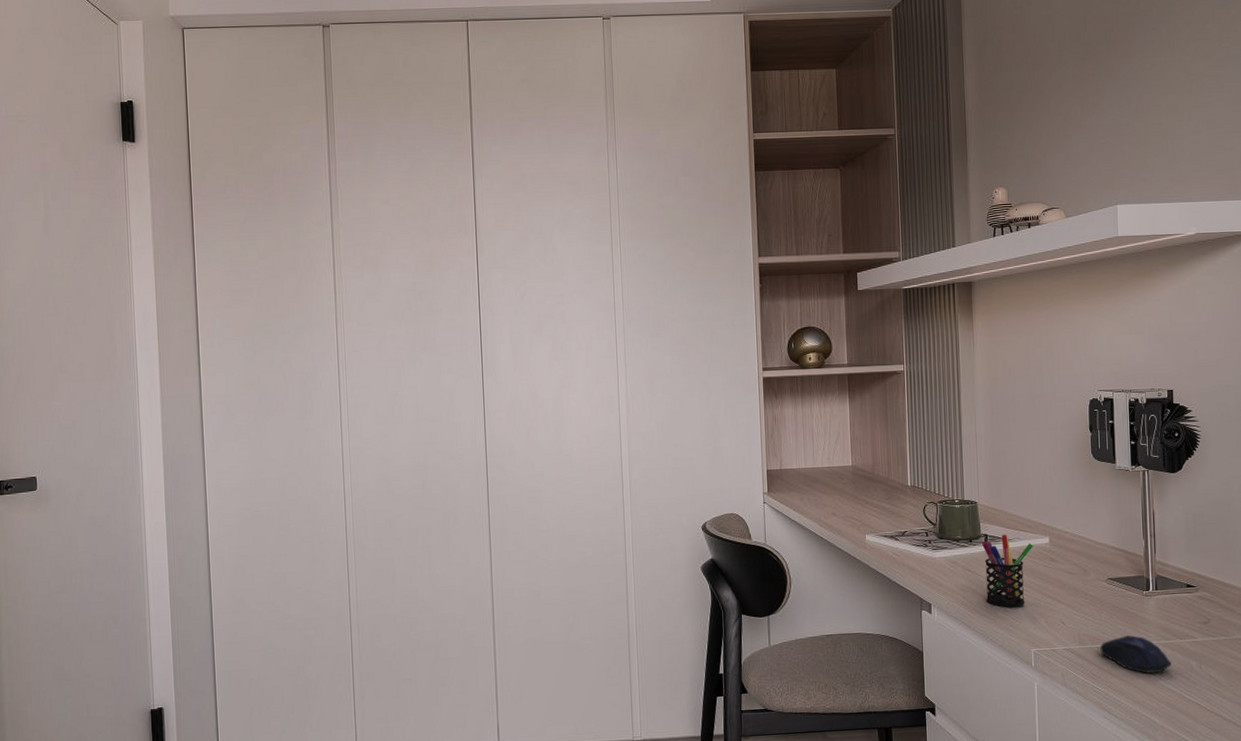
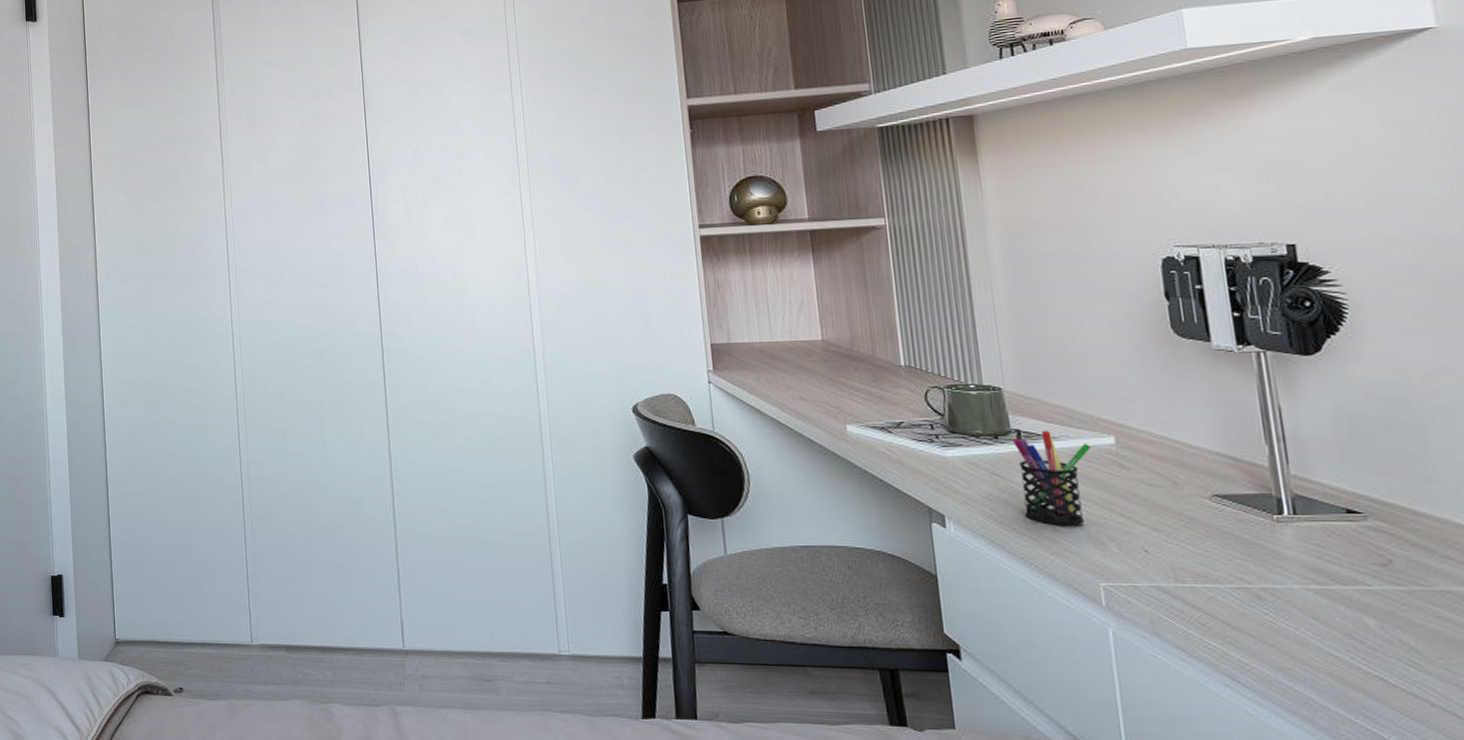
computer mouse: present [1100,635,1171,673] -> none [1209,574,1331,630]

